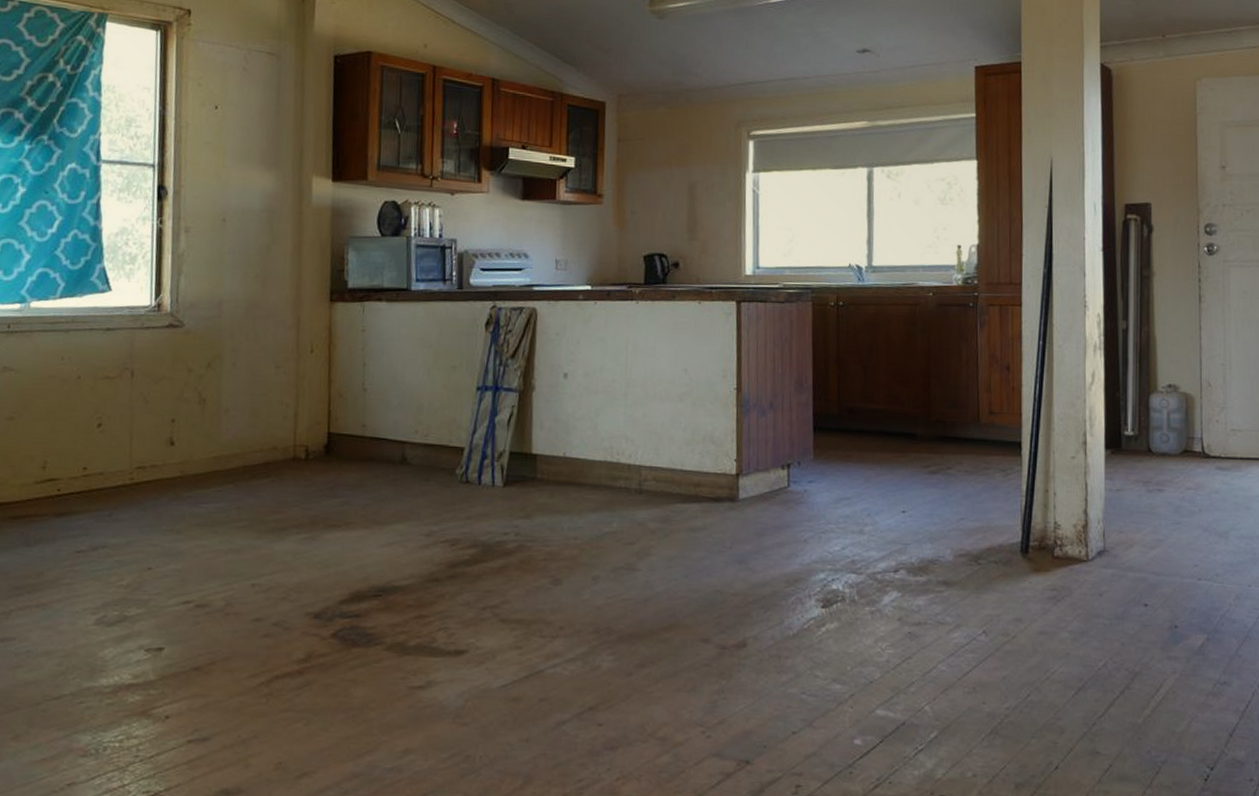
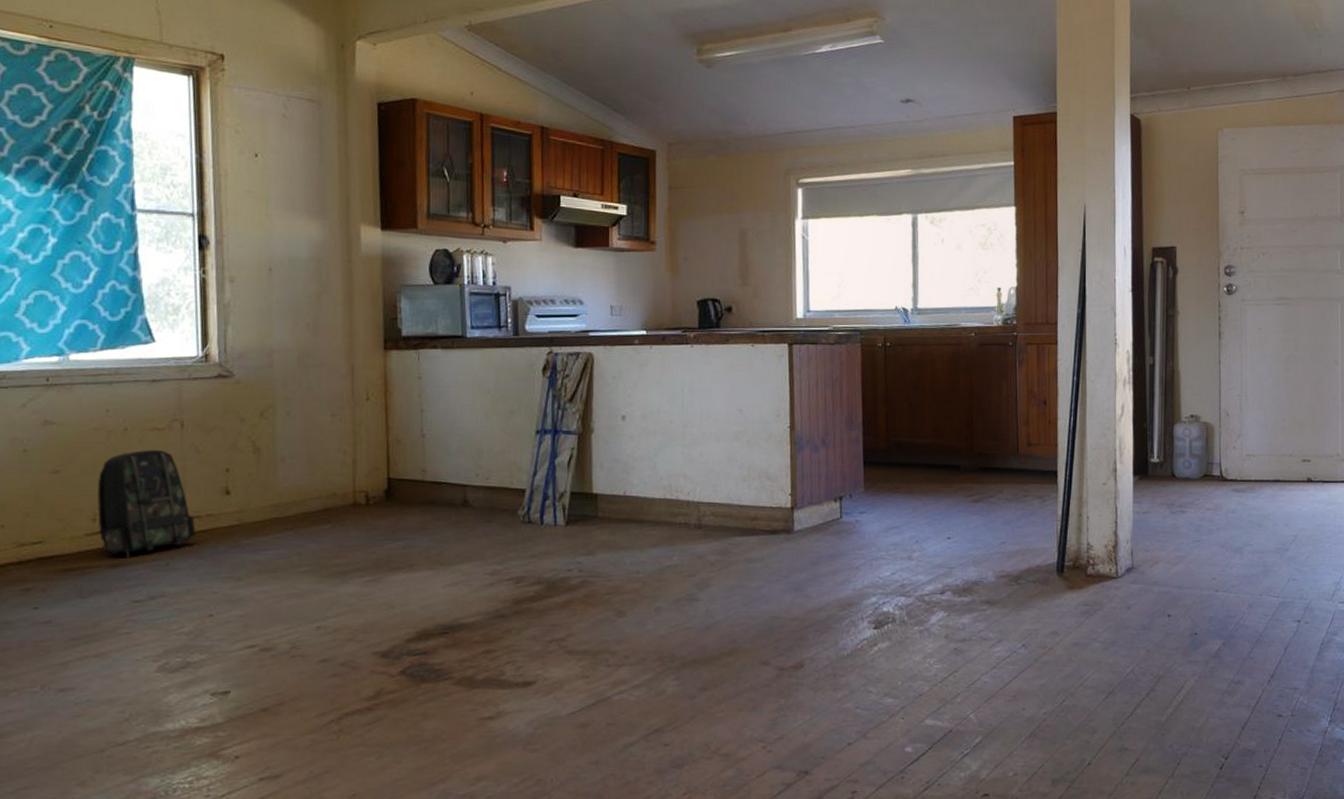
backpack: none [47,398,140,508] -> present [97,449,196,558]

